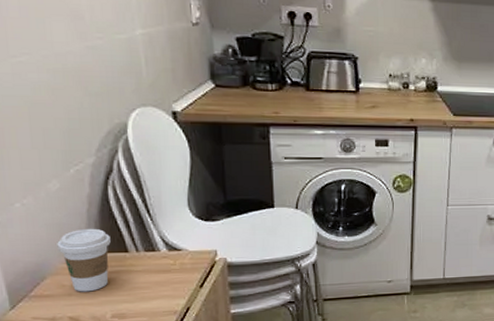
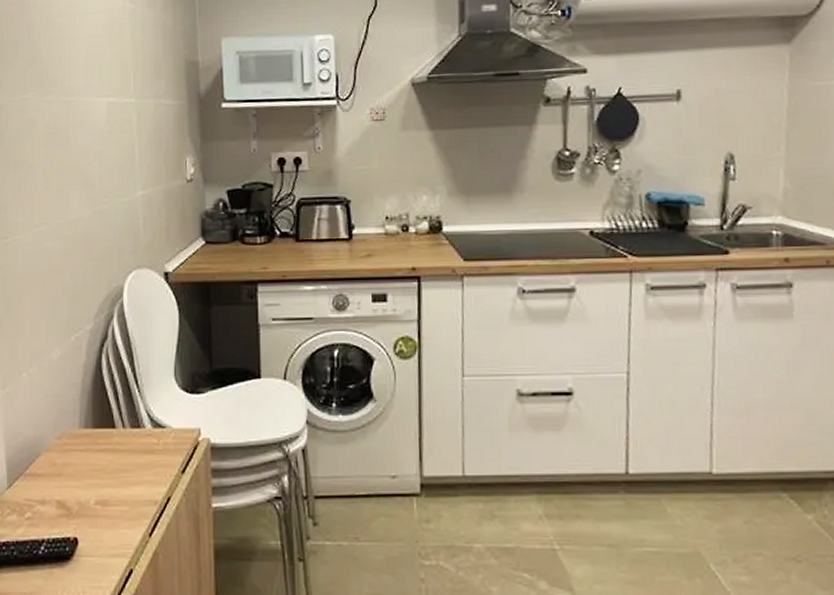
coffee cup: present [57,228,111,292] -> none [53,400,100,472]

